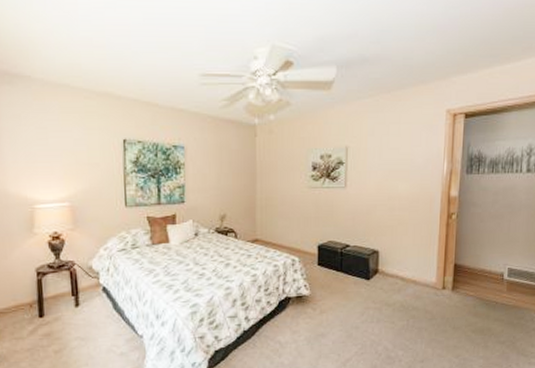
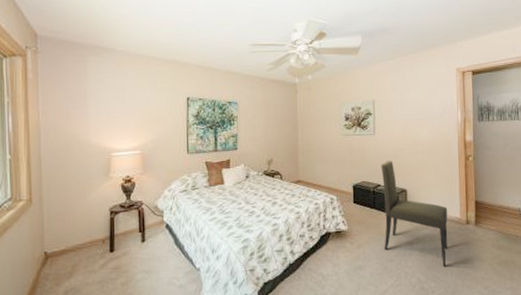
chair: none [349,218,423,335] -> present [381,161,448,267]

